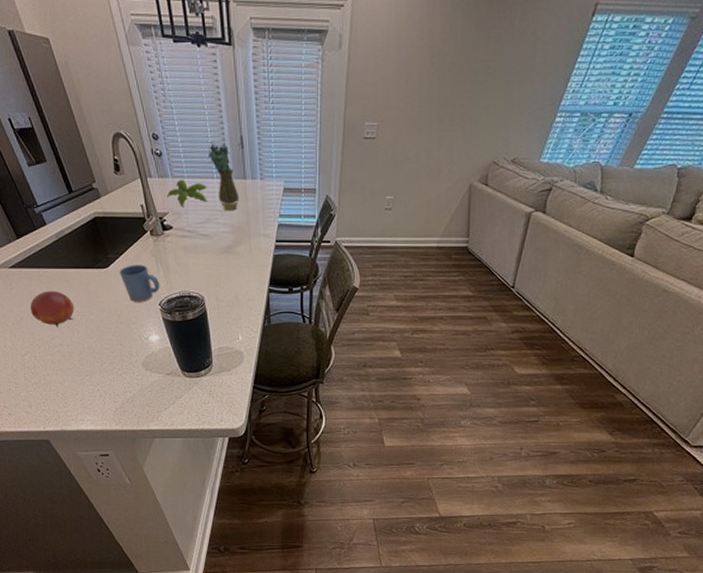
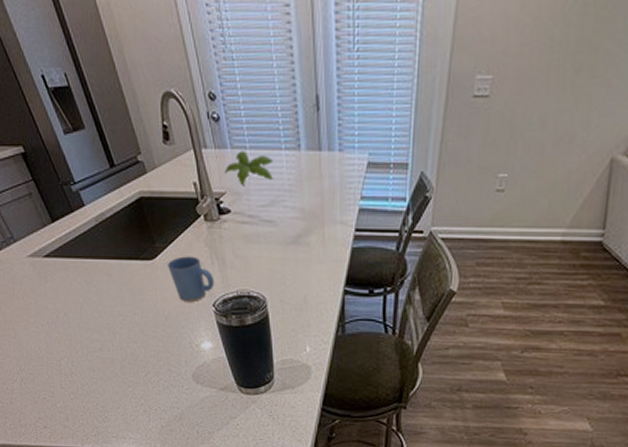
fruit: present [30,291,75,327] -> none [66,285,116,329]
vase: present [208,142,240,211] -> none [275,103,313,191]

